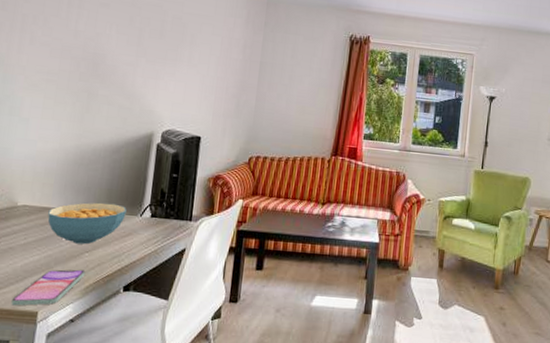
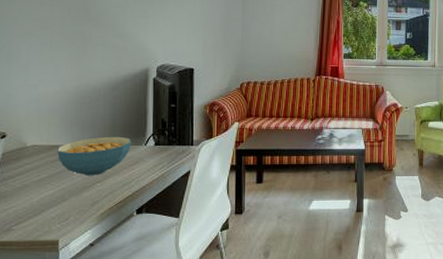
smartphone: present [11,269,86,306] -> none [32,198,99,237]

